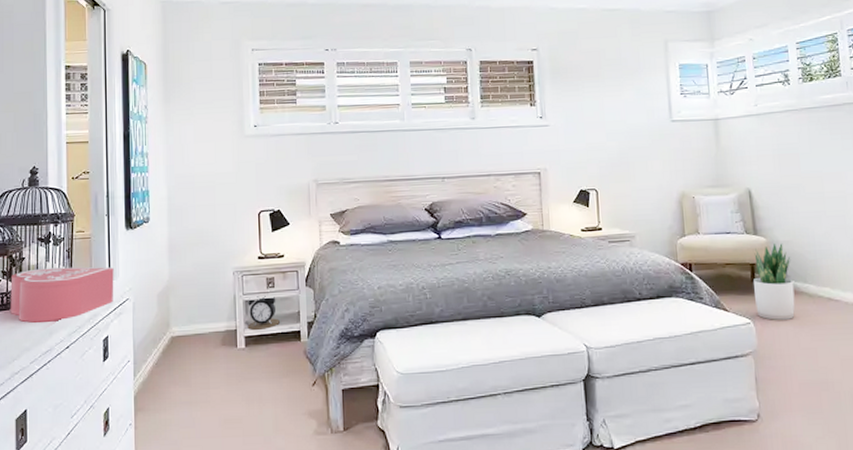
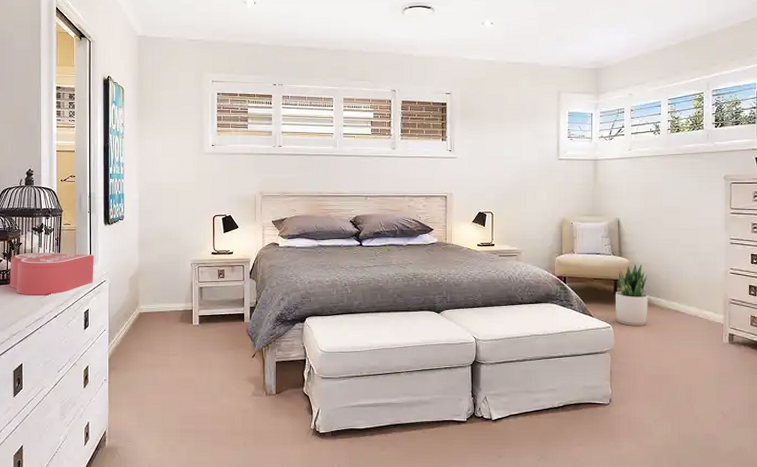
alarm clock: present [247,296,280,331] -> none [201,284,227,312]

